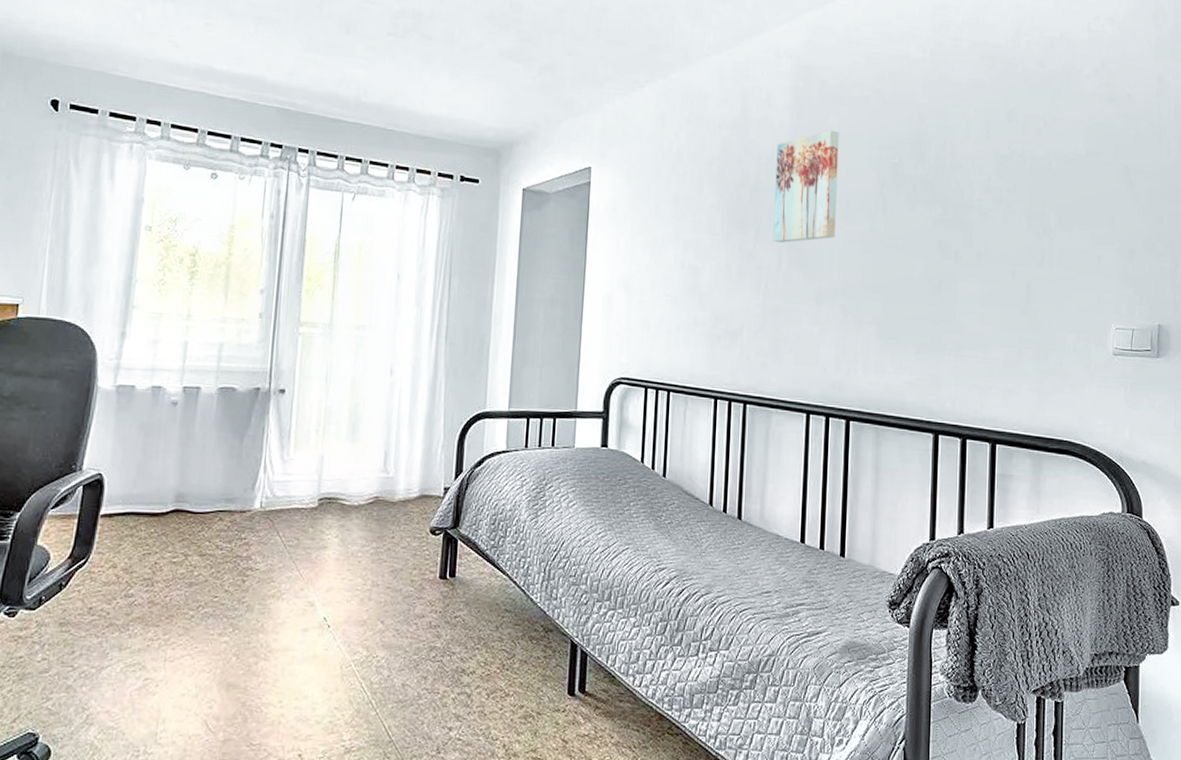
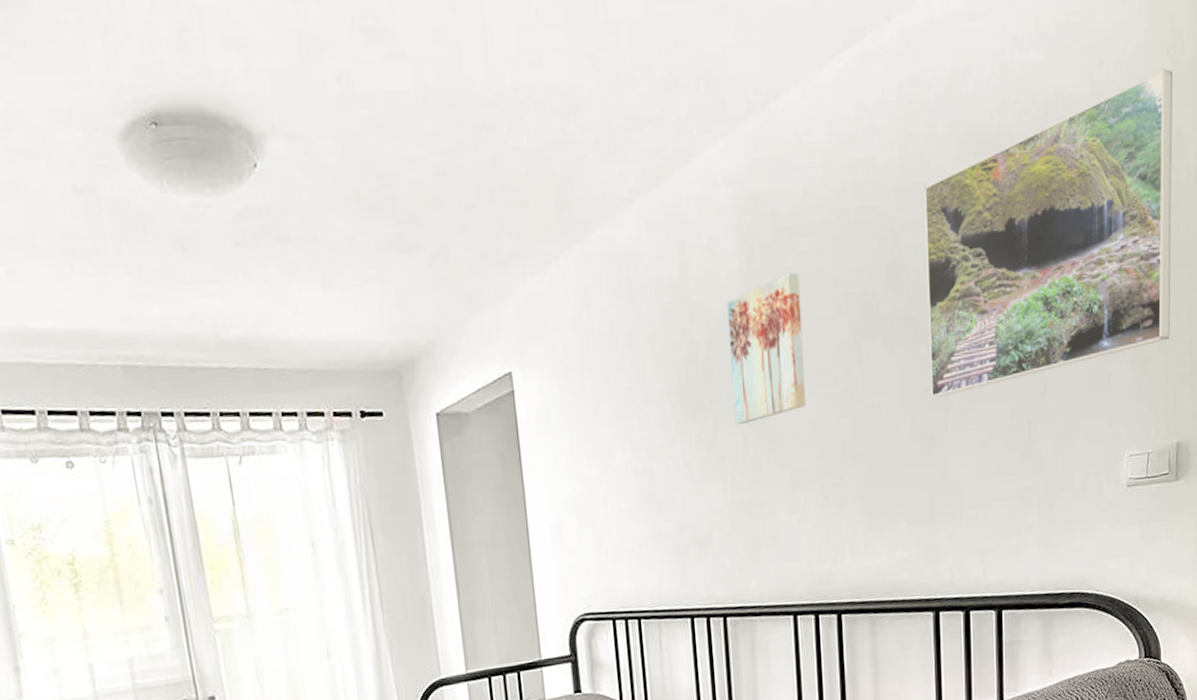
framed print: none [943,30,1156,251] -> present [923,69,1172,398]

